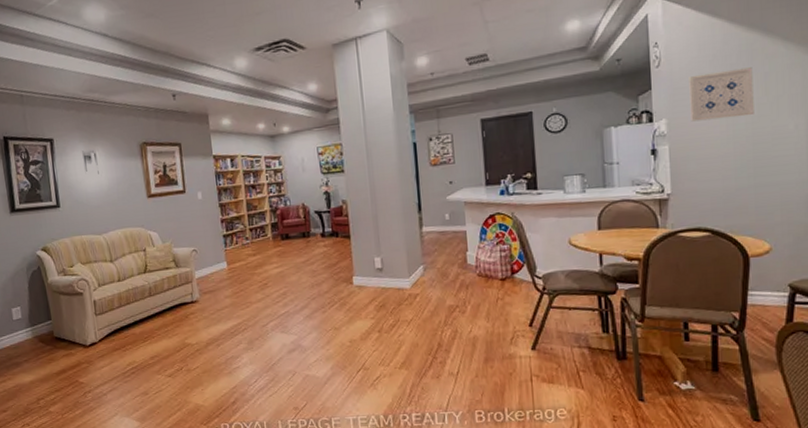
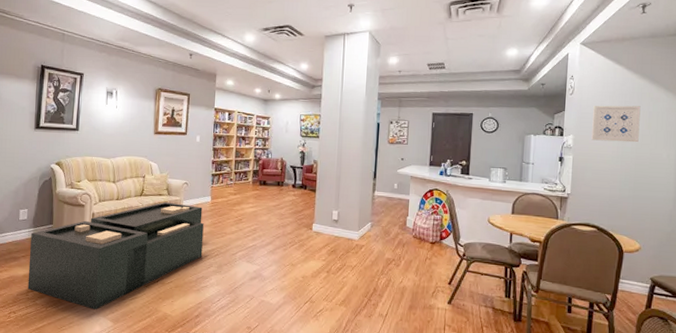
coffee table: none [29,275,228,410] -> present [27,202,204,310]

